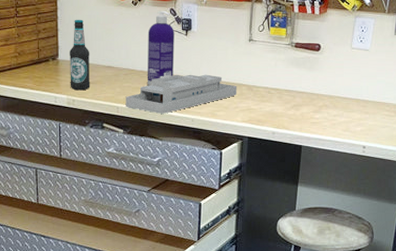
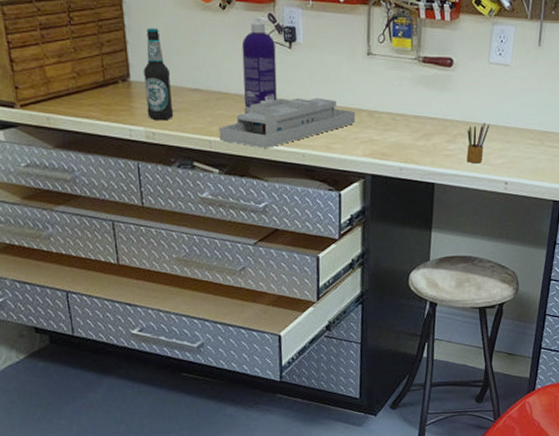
pencil box: none [330,96,351,130] -> present [466,122,490,164]

